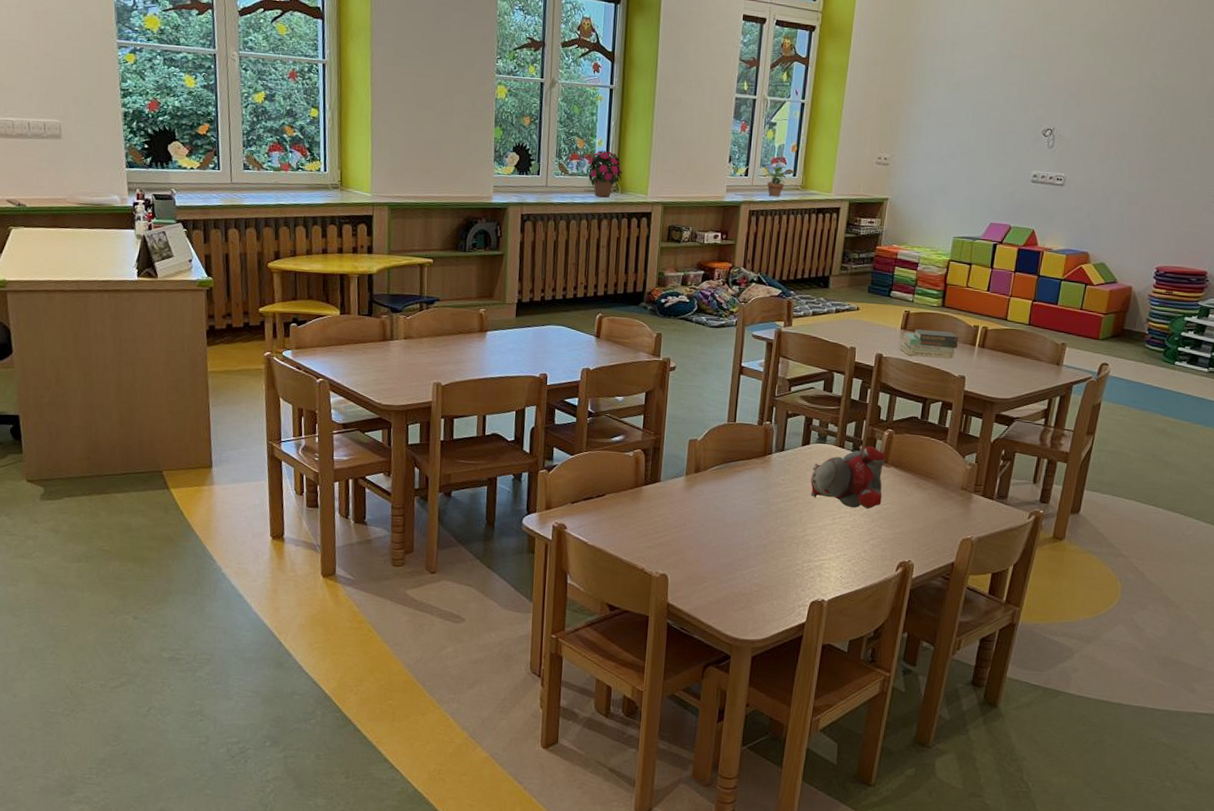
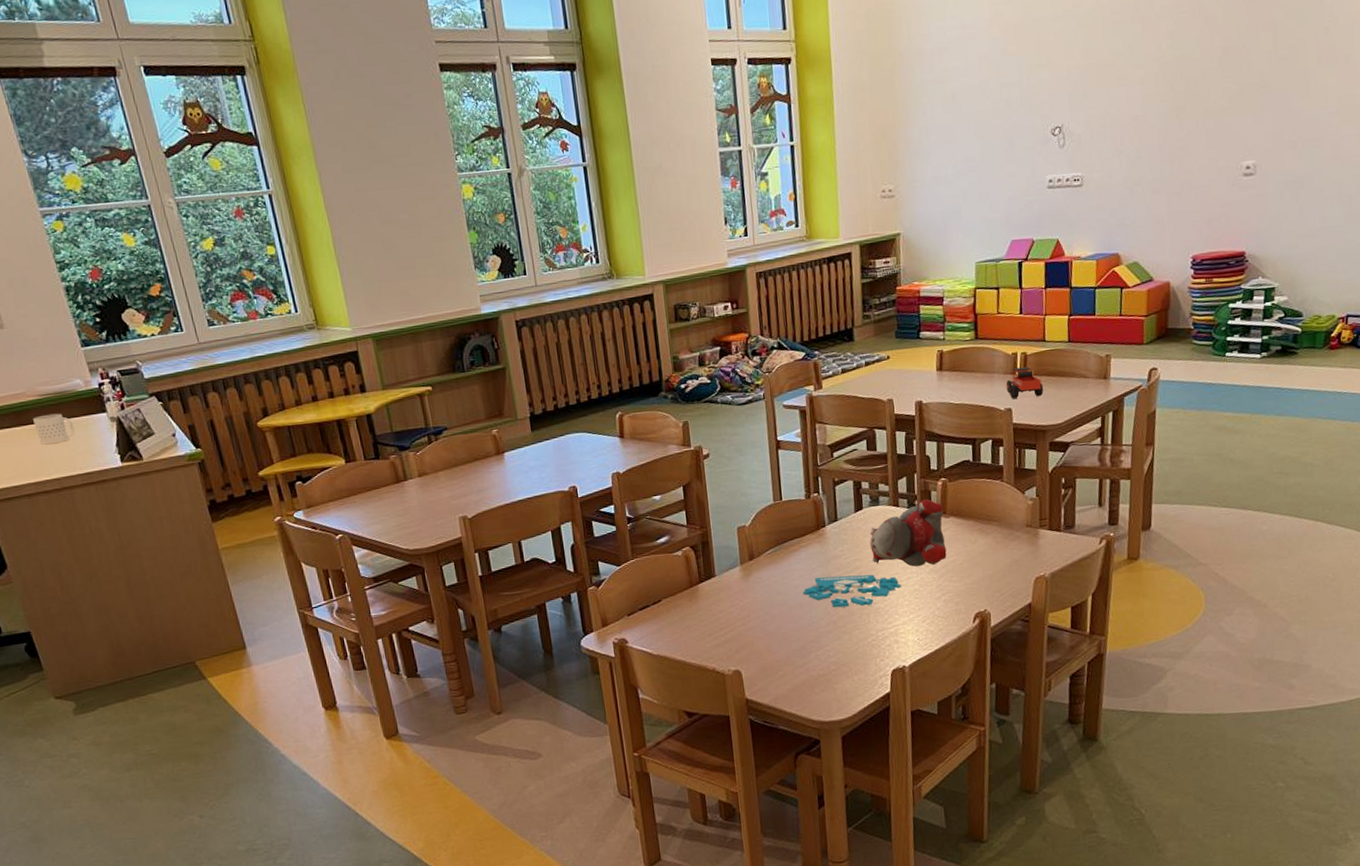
mug: none [67,221,102,250] -> present [33,413,75,445]
potted flower: present [587,149,623,198] -> none [574,235,615,288]
puzzle: none [739,500,834,536] -> present [803,574,901,608]
potted plant: present [763,166,787,197] -> none [763,218,789,254]
books: present [899,328,959,358] -> none [938,364,999,397]
toy truck: none [963,339,999,371] -> present [1006,367,1044,399]

